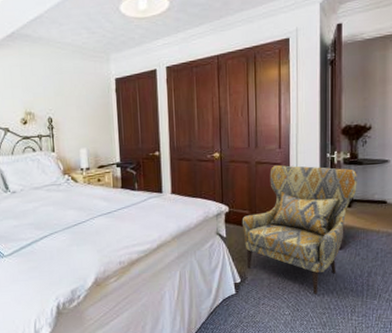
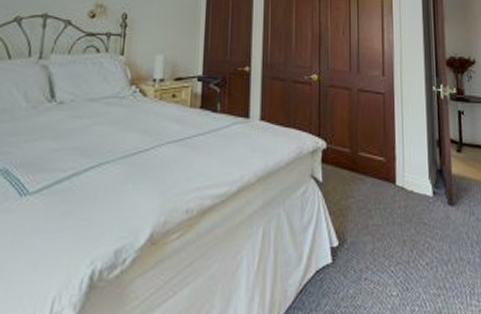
armchair: present [241,165,357,294] -> none [341,96,466,266]

